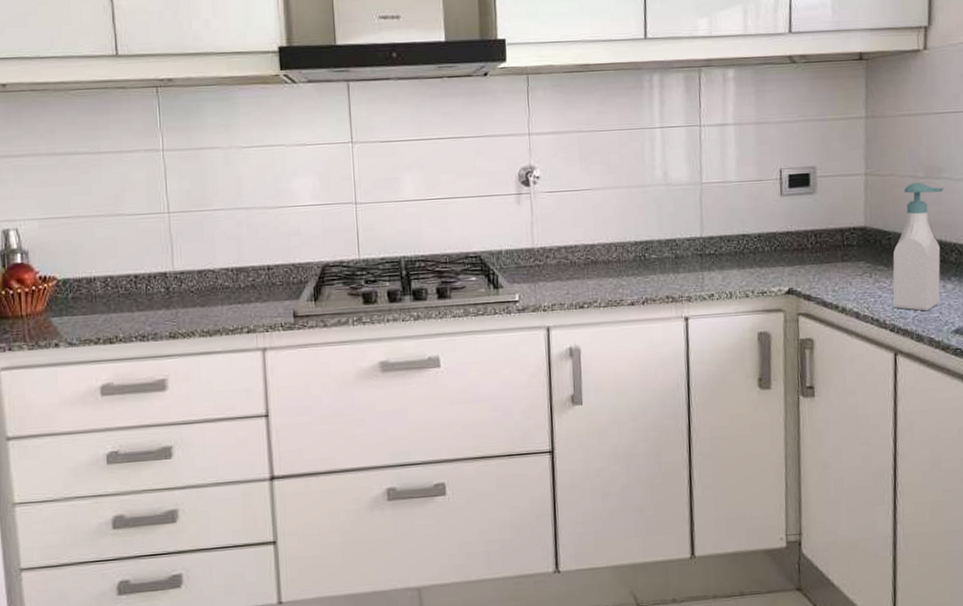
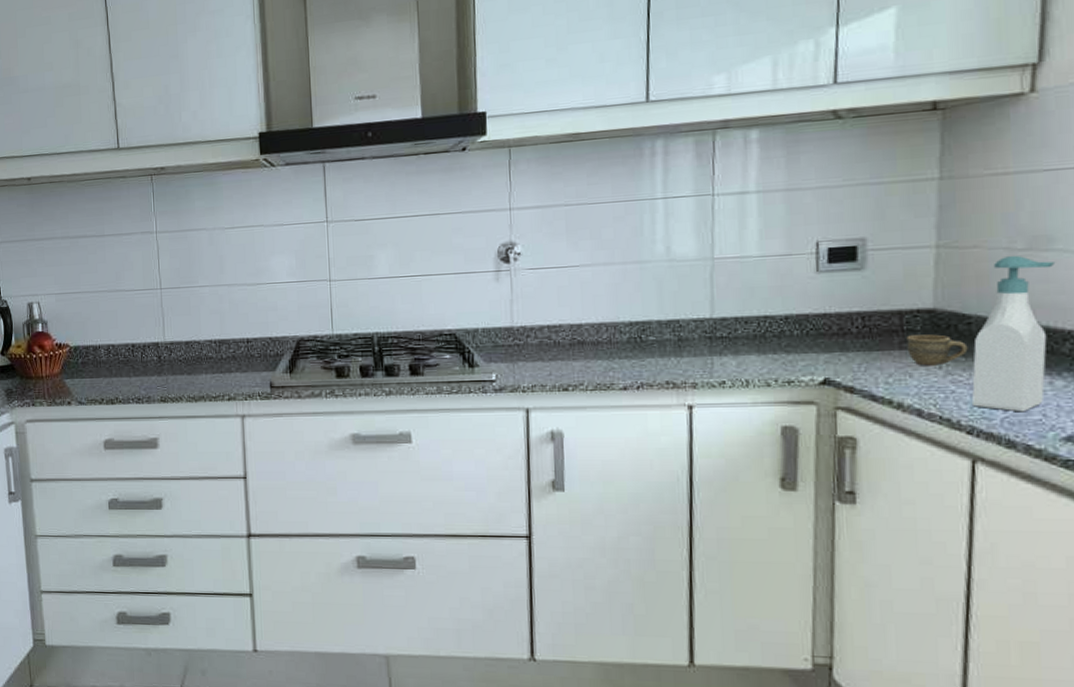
cup: none [847,248,889,275] -> present [906,334,968,366]

